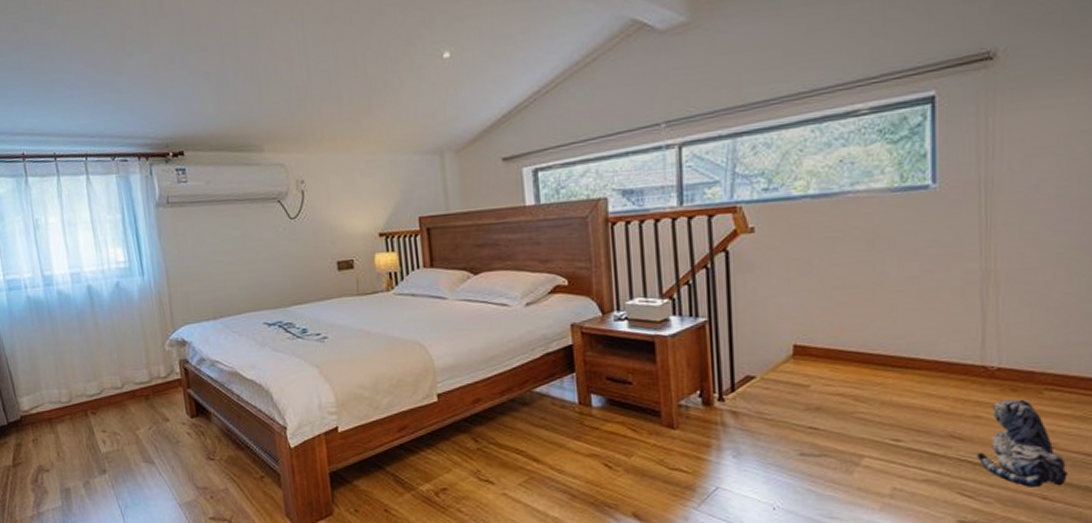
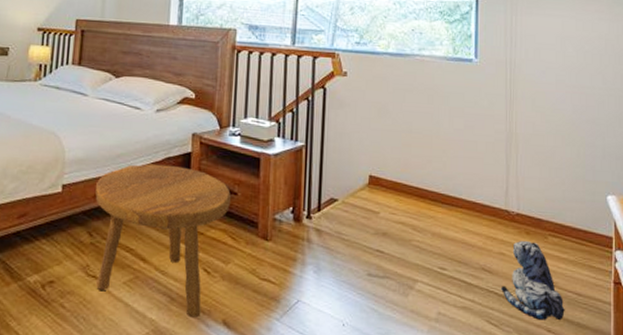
footstool: none [473,361,625,513] -> present [95,164,231,318]

